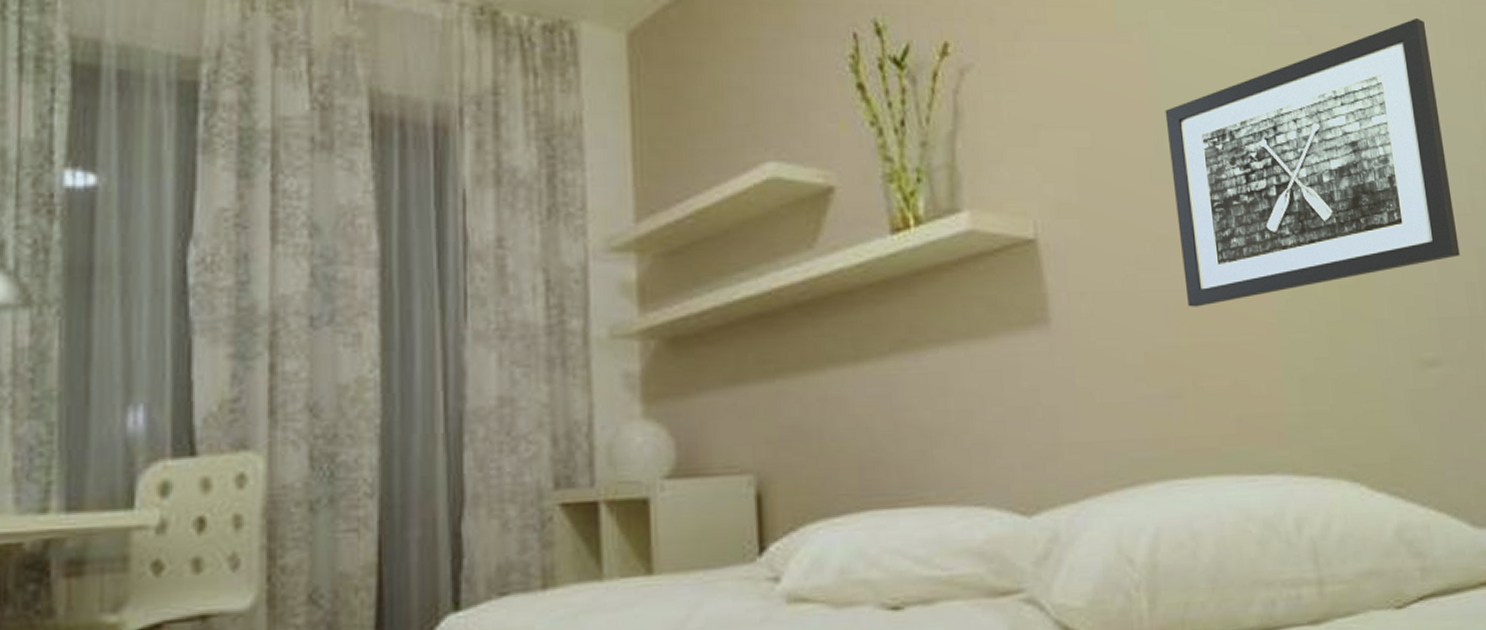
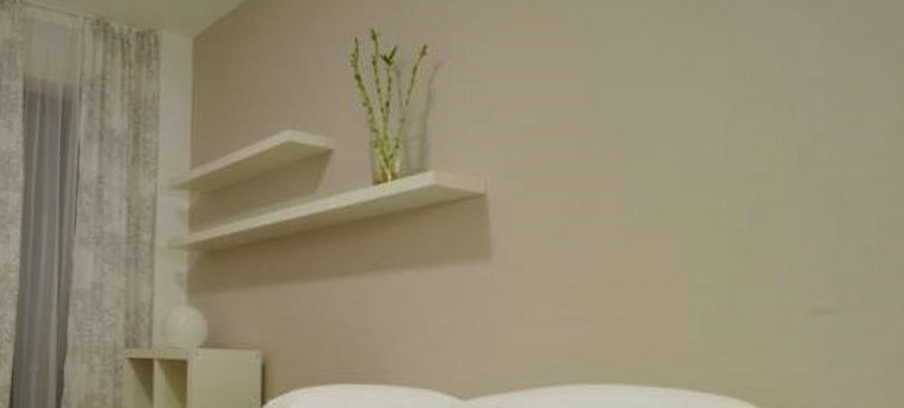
wall art: present [1165,17,1460,307] -> none [600,26,860,253]

